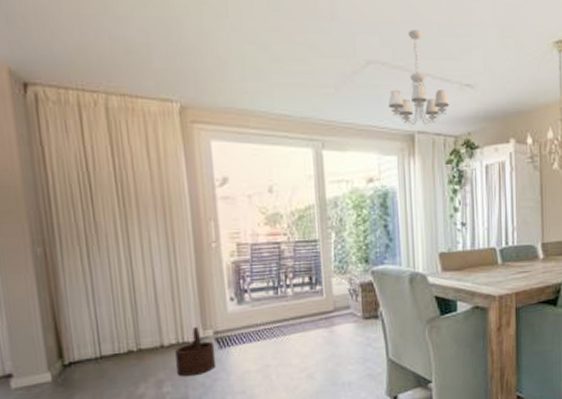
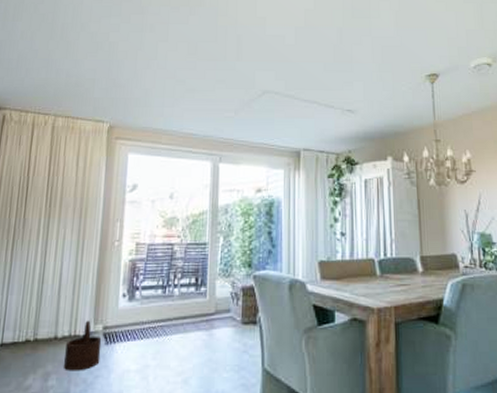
chandelier: present [388,30,450,128] -> none [279,67,333,146]

